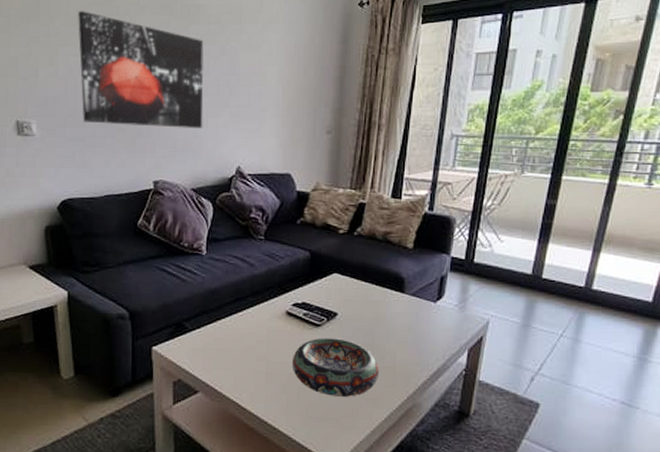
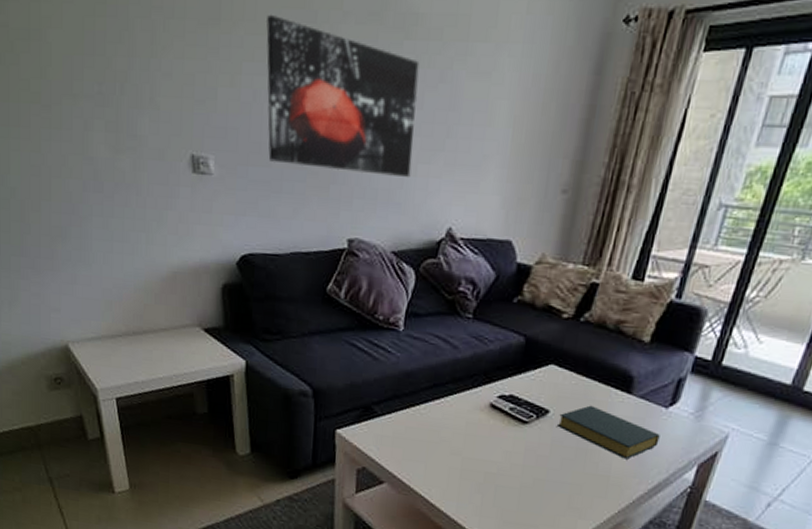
decorative bowl: present [293,338,380,397] -> none [491,436,590,504]
hardback book: none [346,305,433,350] -> present [558,405,660,459]

